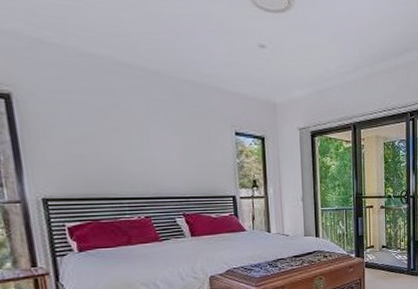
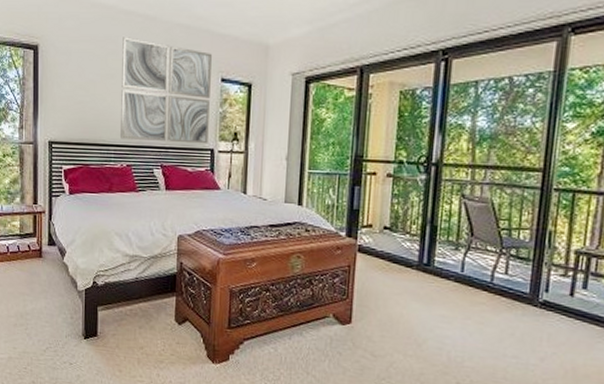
wall art: none [123,89,229,192] -> present [120,37,212,144]

